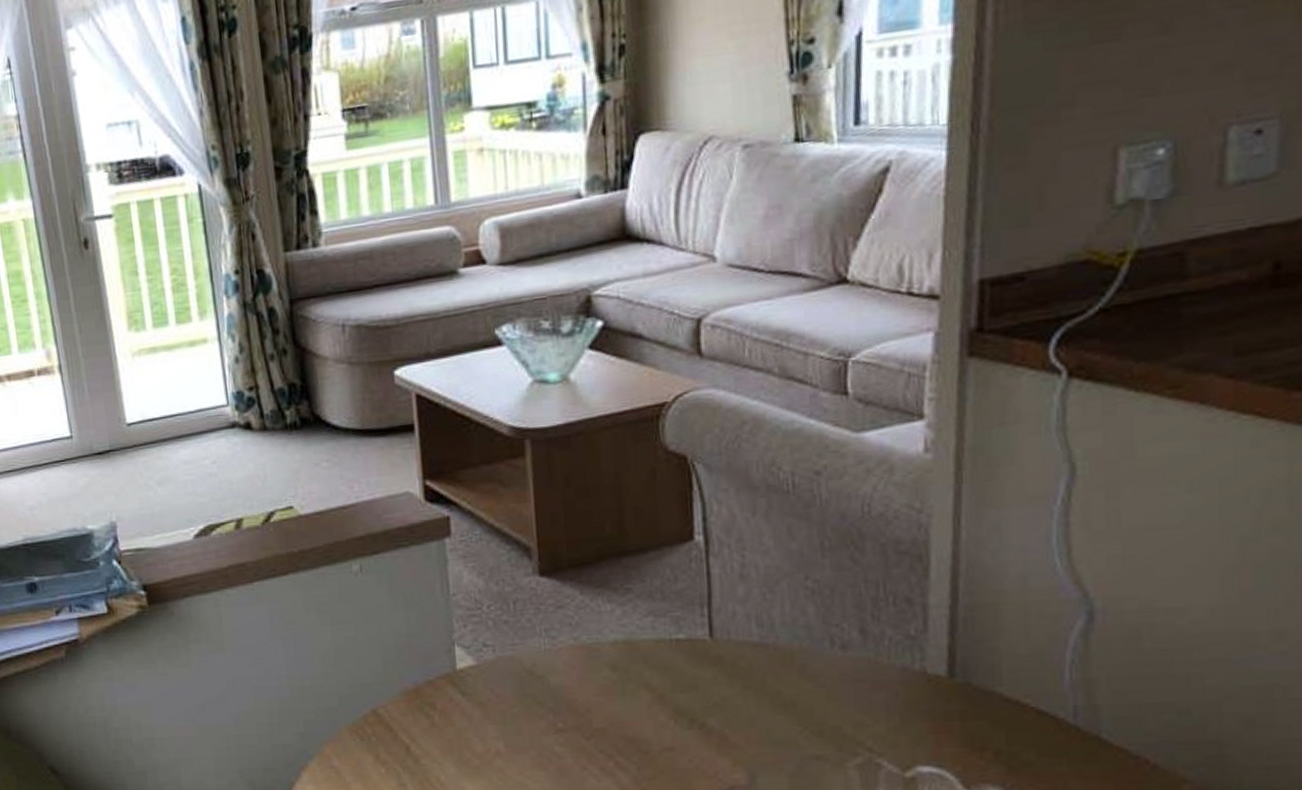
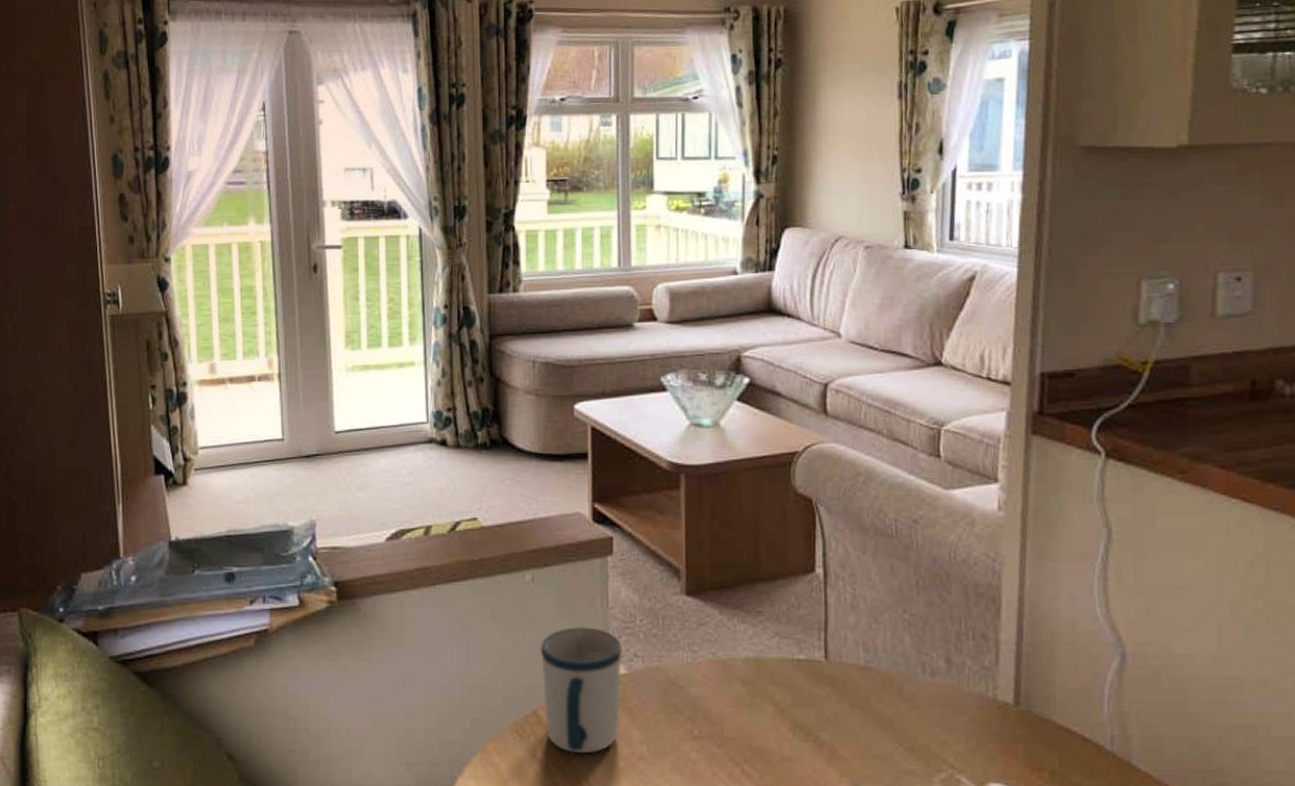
mug: none [375,616,472,753] -> present [540,626,623,754]

